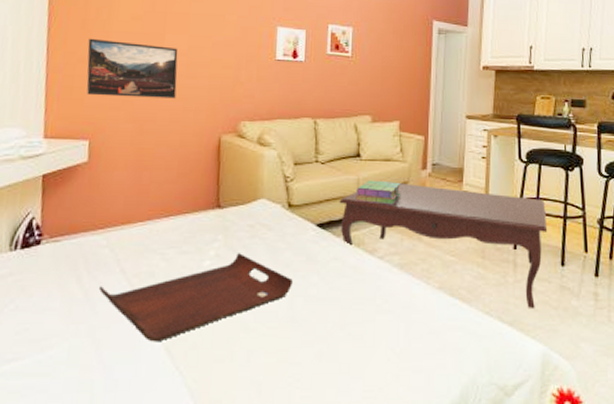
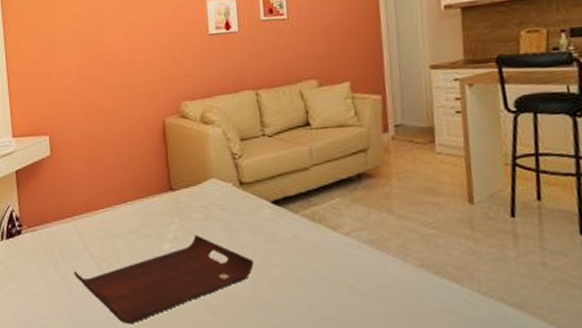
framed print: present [86,38,178,99] -> none [38,37,119,94]
coffee table: present [339,181,548,310] -> none [293,150,556,289]
stack of books: present [355,180,402,205] -> none [310,149,362,176]

